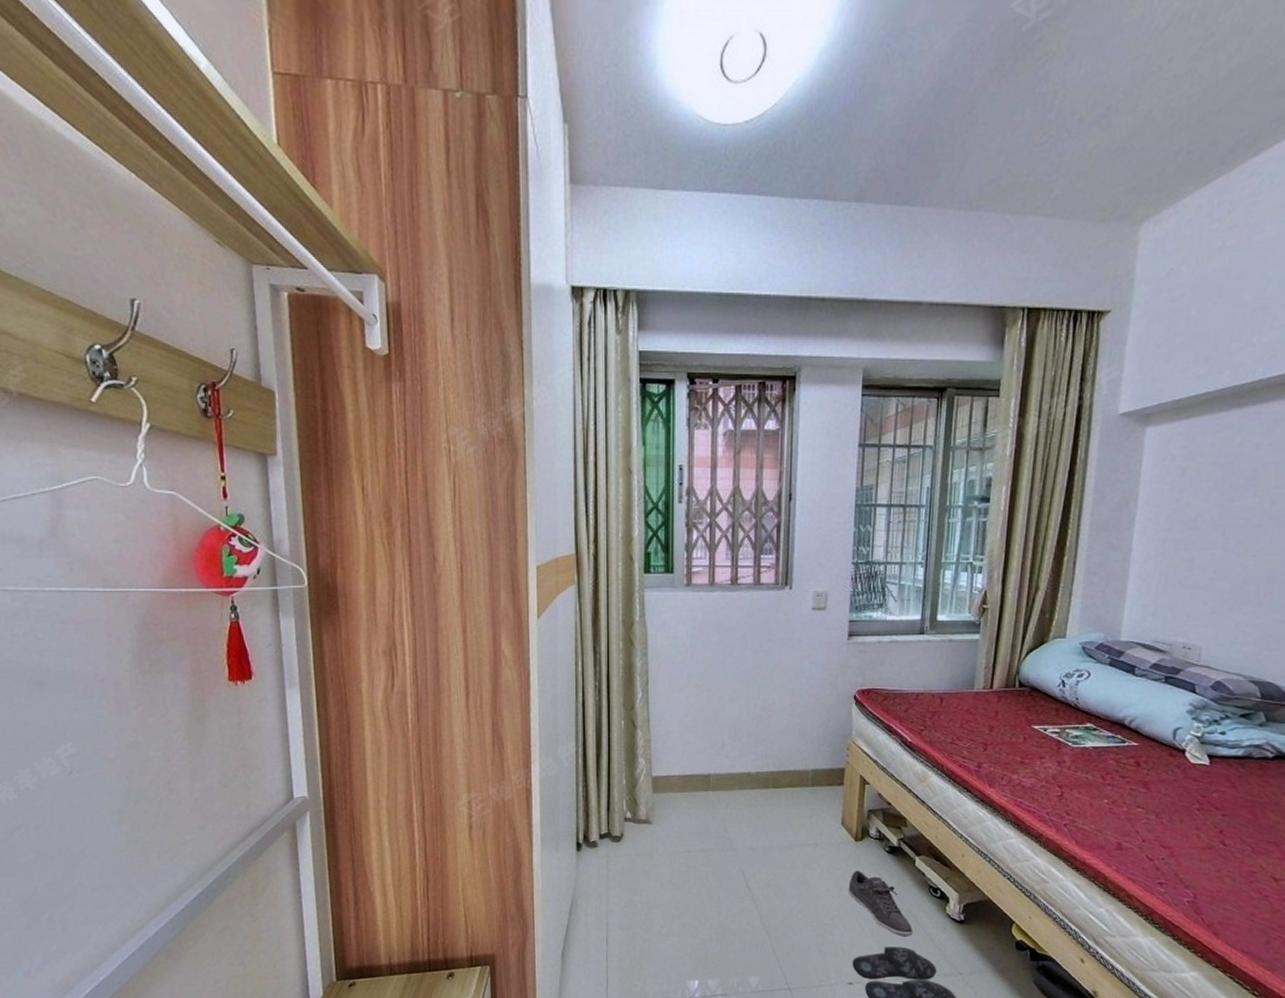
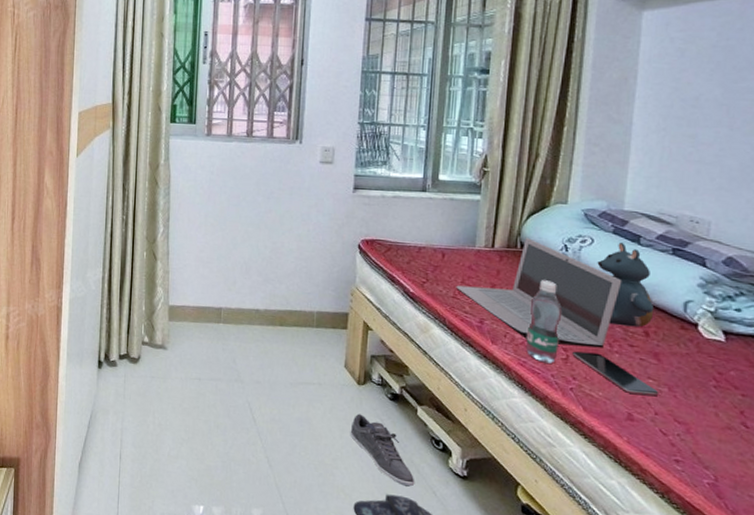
laptop: none [954,676,1117,782] -> present [456,238,622,348]
bottle: none [1022,718,1059,801] -> present [525,280,563,364]
smartphone: none [1067,787,1147,823] -> present [572,351,659,396]
stuffed animal: none [1093,673,1146,758] -> present [597,242,655,328]

